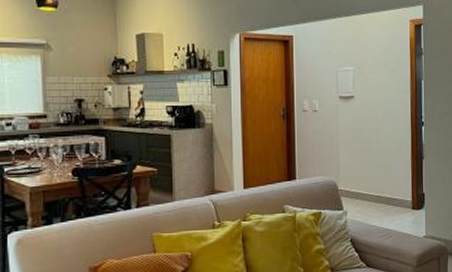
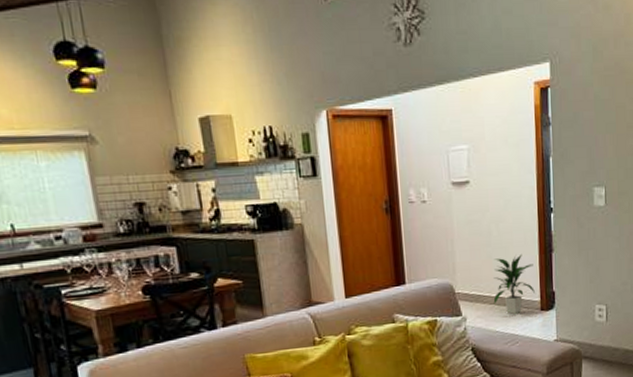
indoor plant: none [371,159,407,212] -> present [493,253,535,315]

